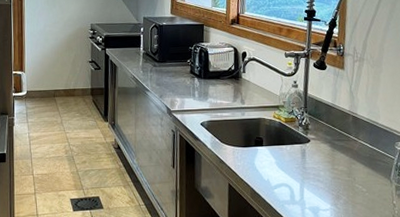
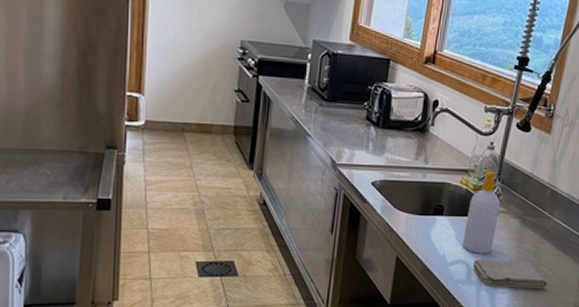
soap bottle: none [282,105,311,177] -> present [463,171,501,254]
washcloth: none [295,181,365,205] -> present [473,259,548,288]

